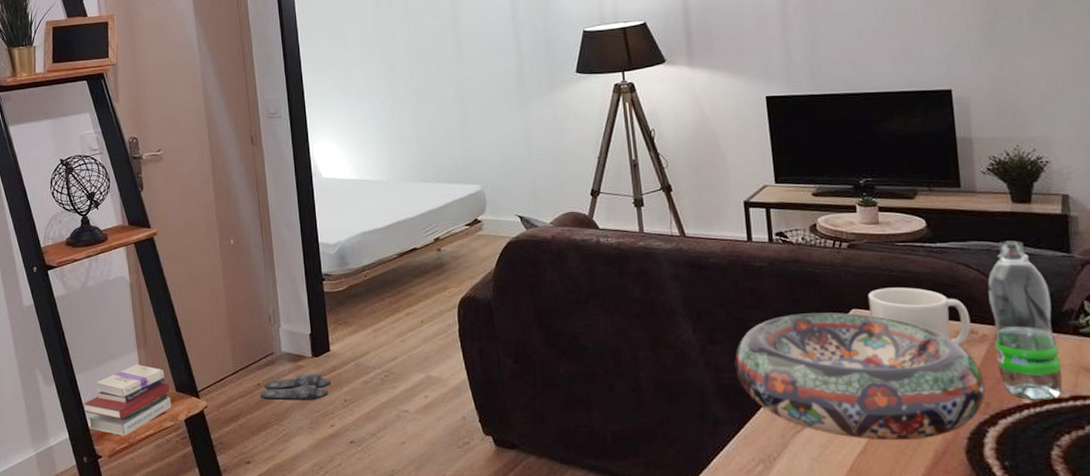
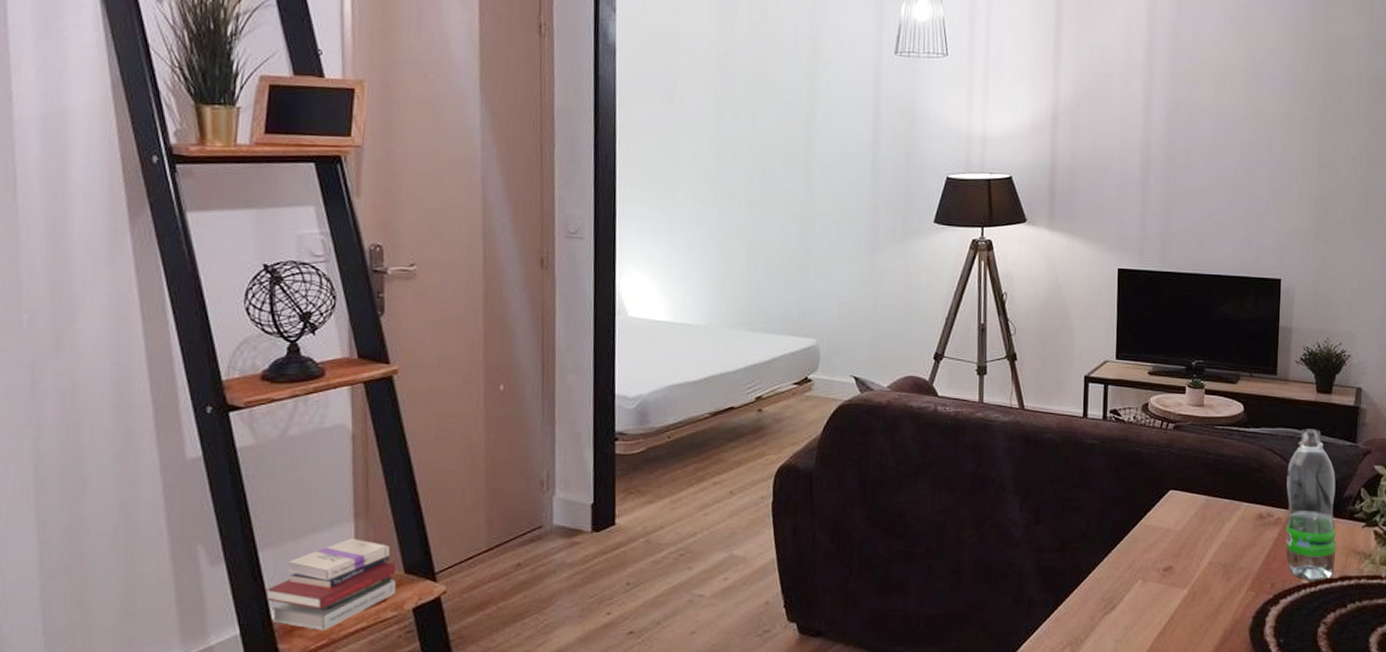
slippers: present [260,373,330,401] -> none [520,551,612,584]
decorative bowl: present [734,312,985,441] -> none [1056,493,1273,621]
mug: present [867,287,971,345] -> none [1184,470,1269,528]

